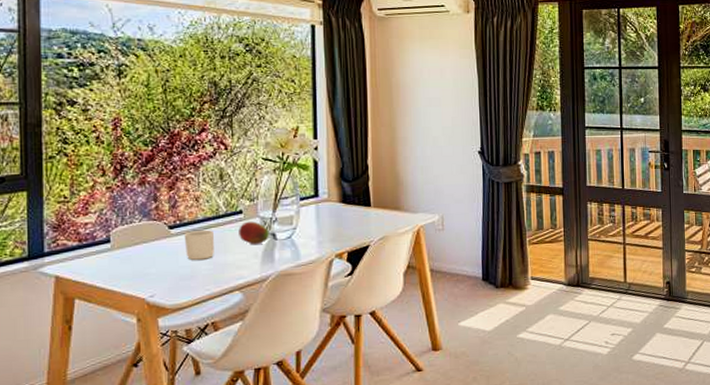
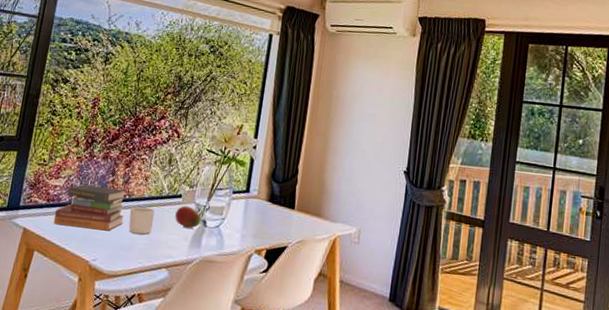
books: none [91,215,178,266] -> present [53,184,125,231]

